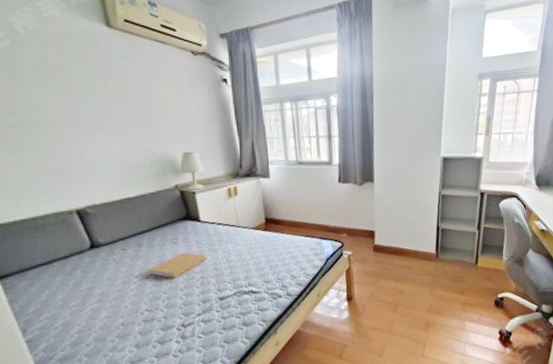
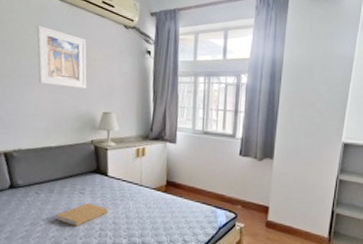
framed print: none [87,59,160,129] -> present [36,25,87,89]

